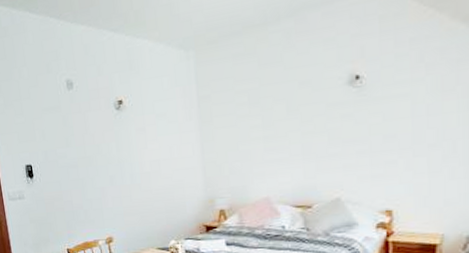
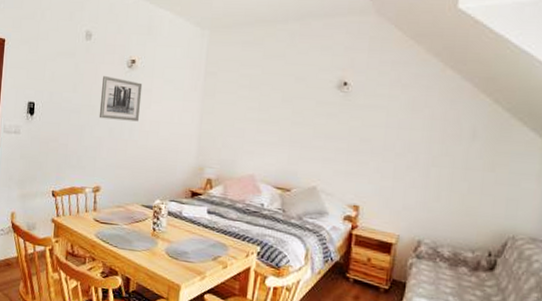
wall art: none [93,123,138,168] -> present [99,76,143,122]

